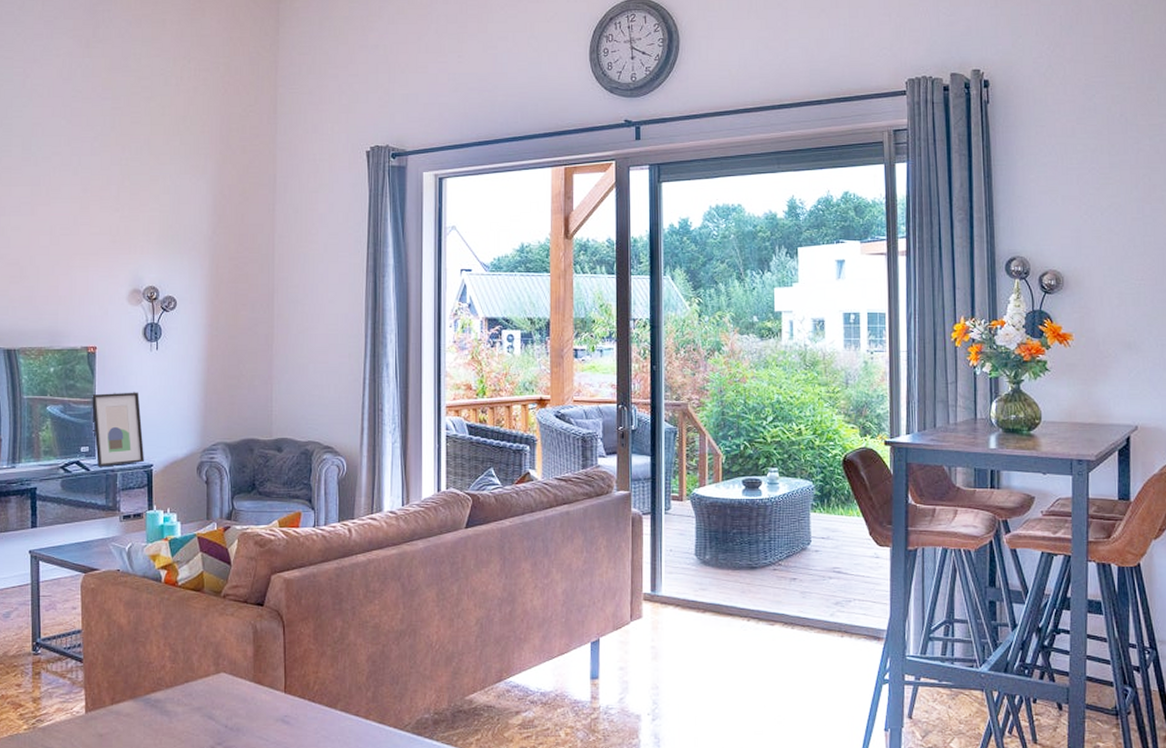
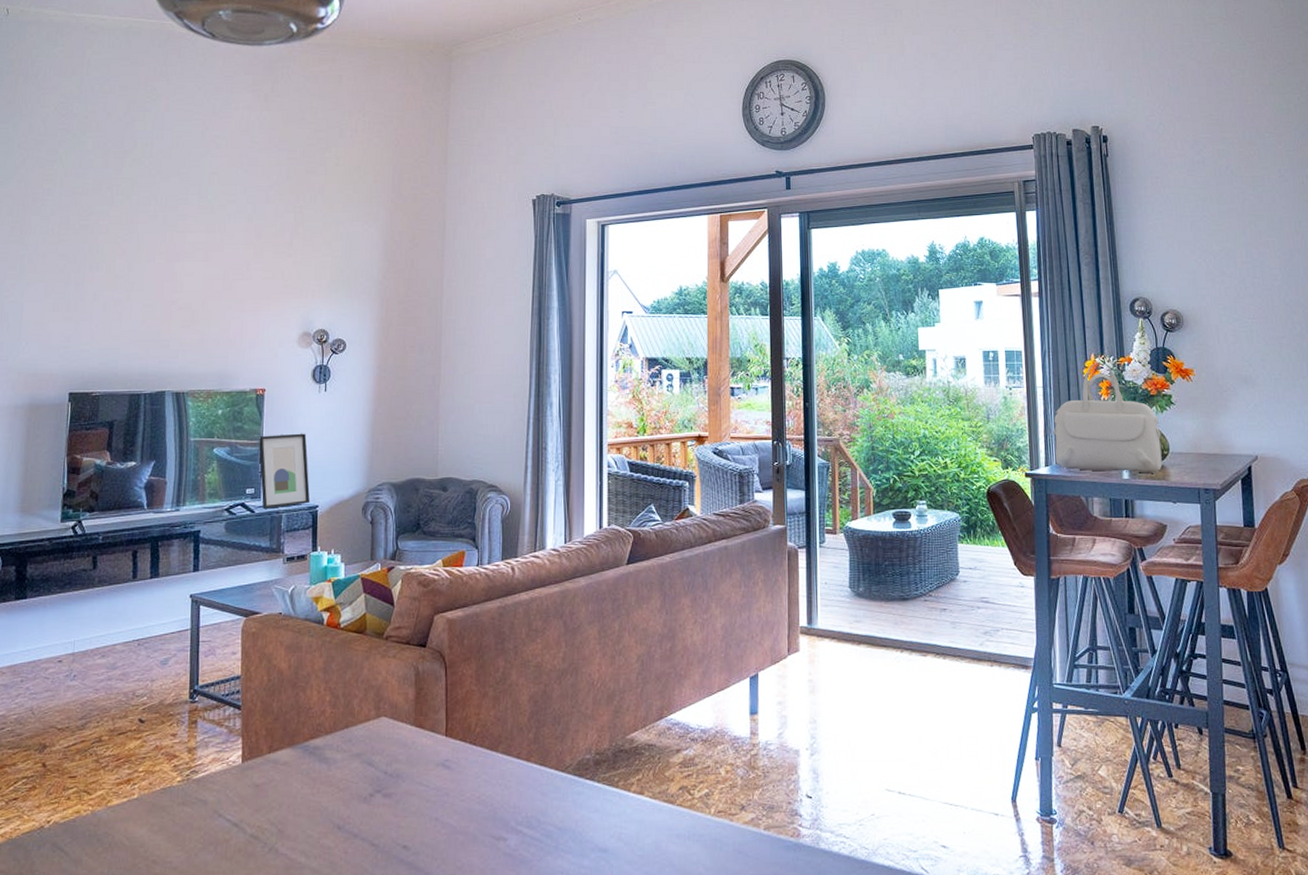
handbag: none [916,325,1033,443] -> present [1053,361,1163,473]

